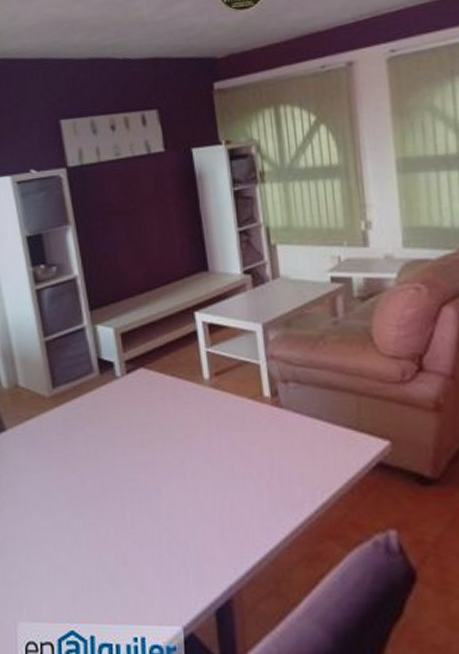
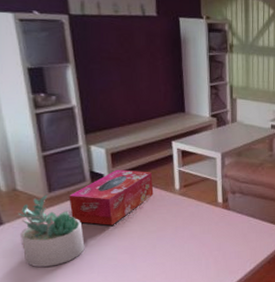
succulent plant: none [21,391,96,487] -> present [18,195,85,267]
tissue box: none [75,354,176,432] -> present [69,169,154,225]

